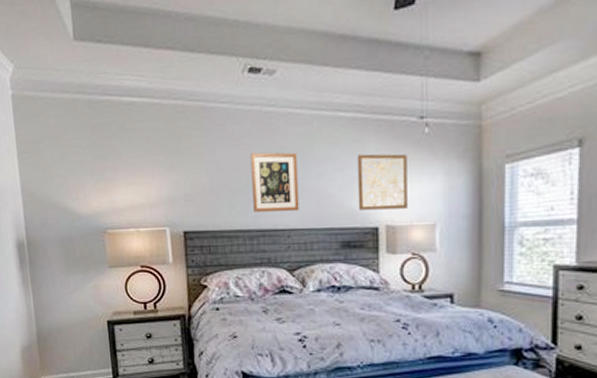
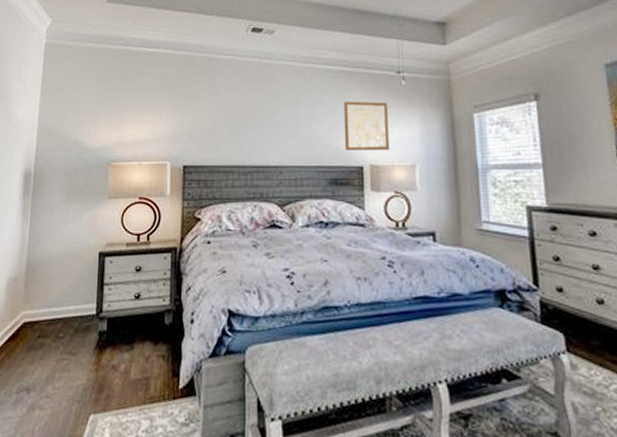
wall art: present [251,152,299,213] -> none [250,97,291,151]

